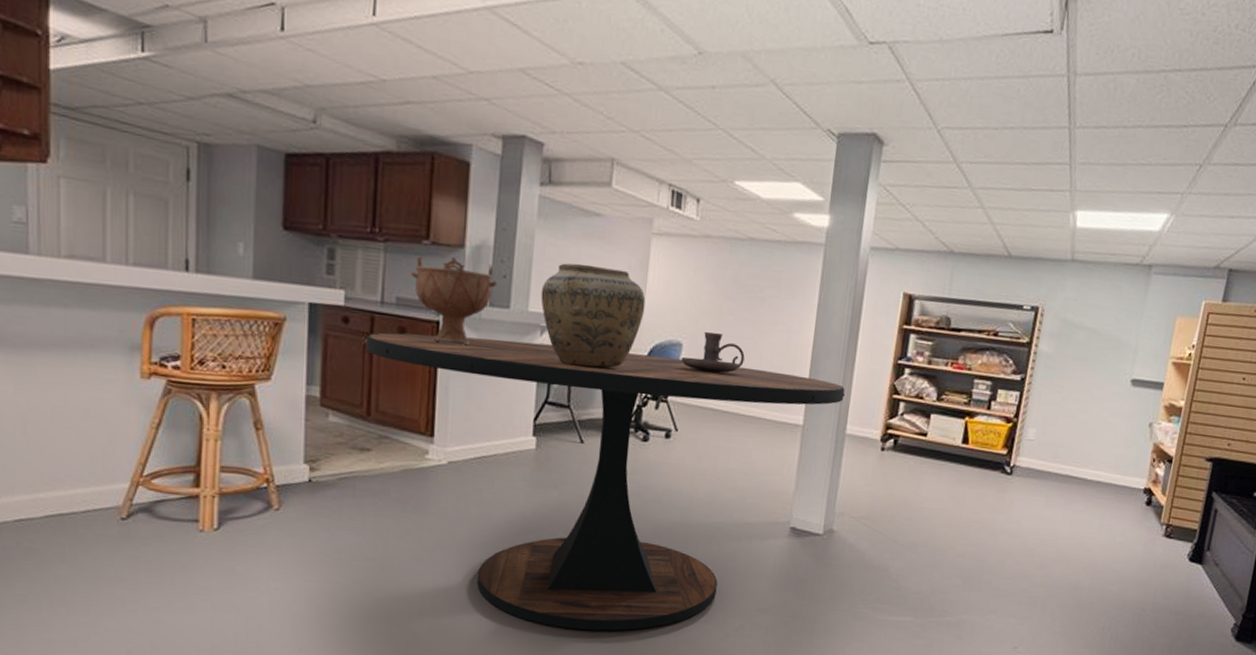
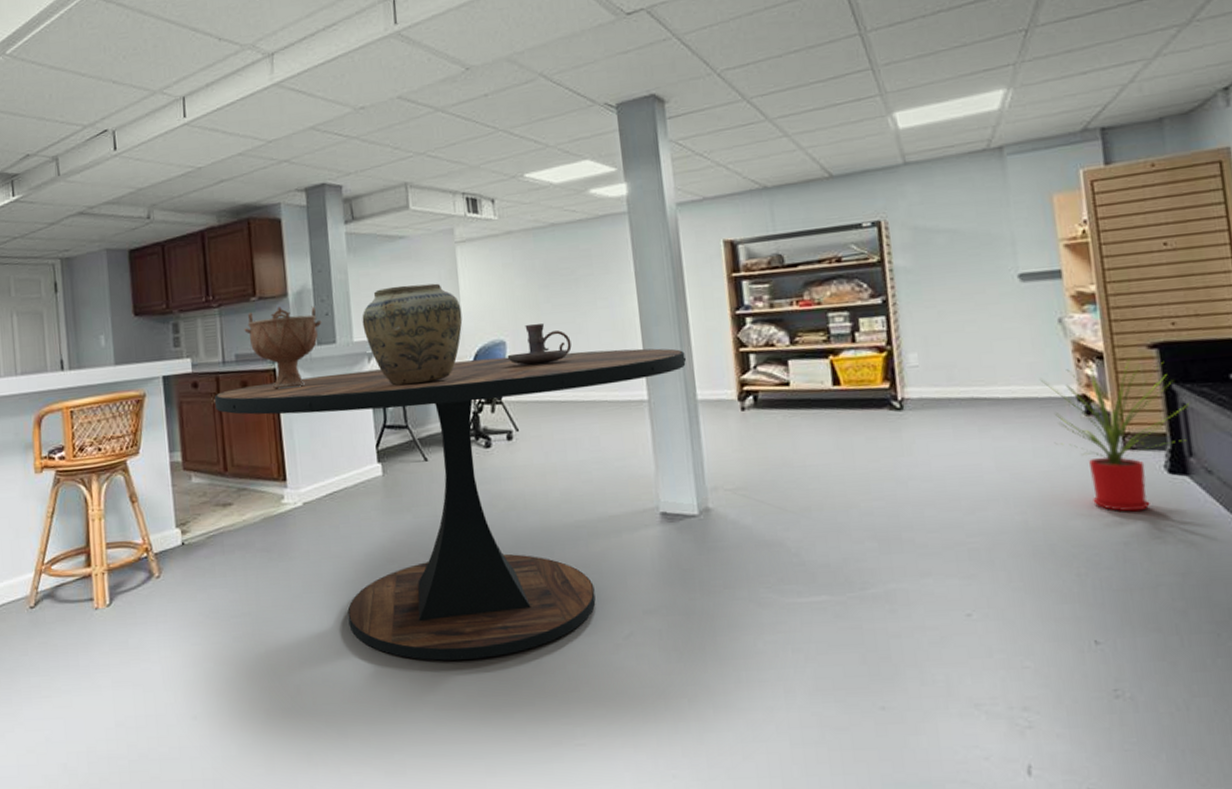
house plant: none [1116,461,1220,587] -> present [1039,359,1189,512]

